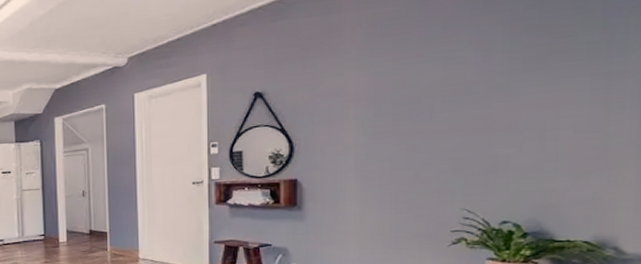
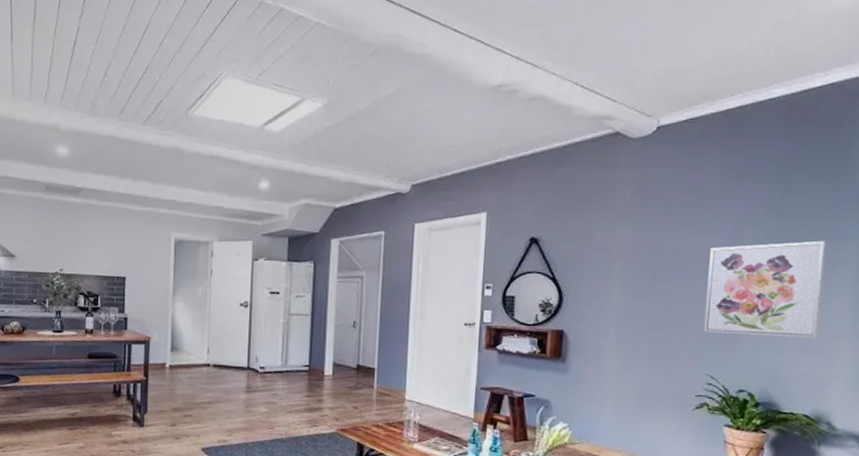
wall art: none [455,55,602,166] -> present [703,240,827,339]

